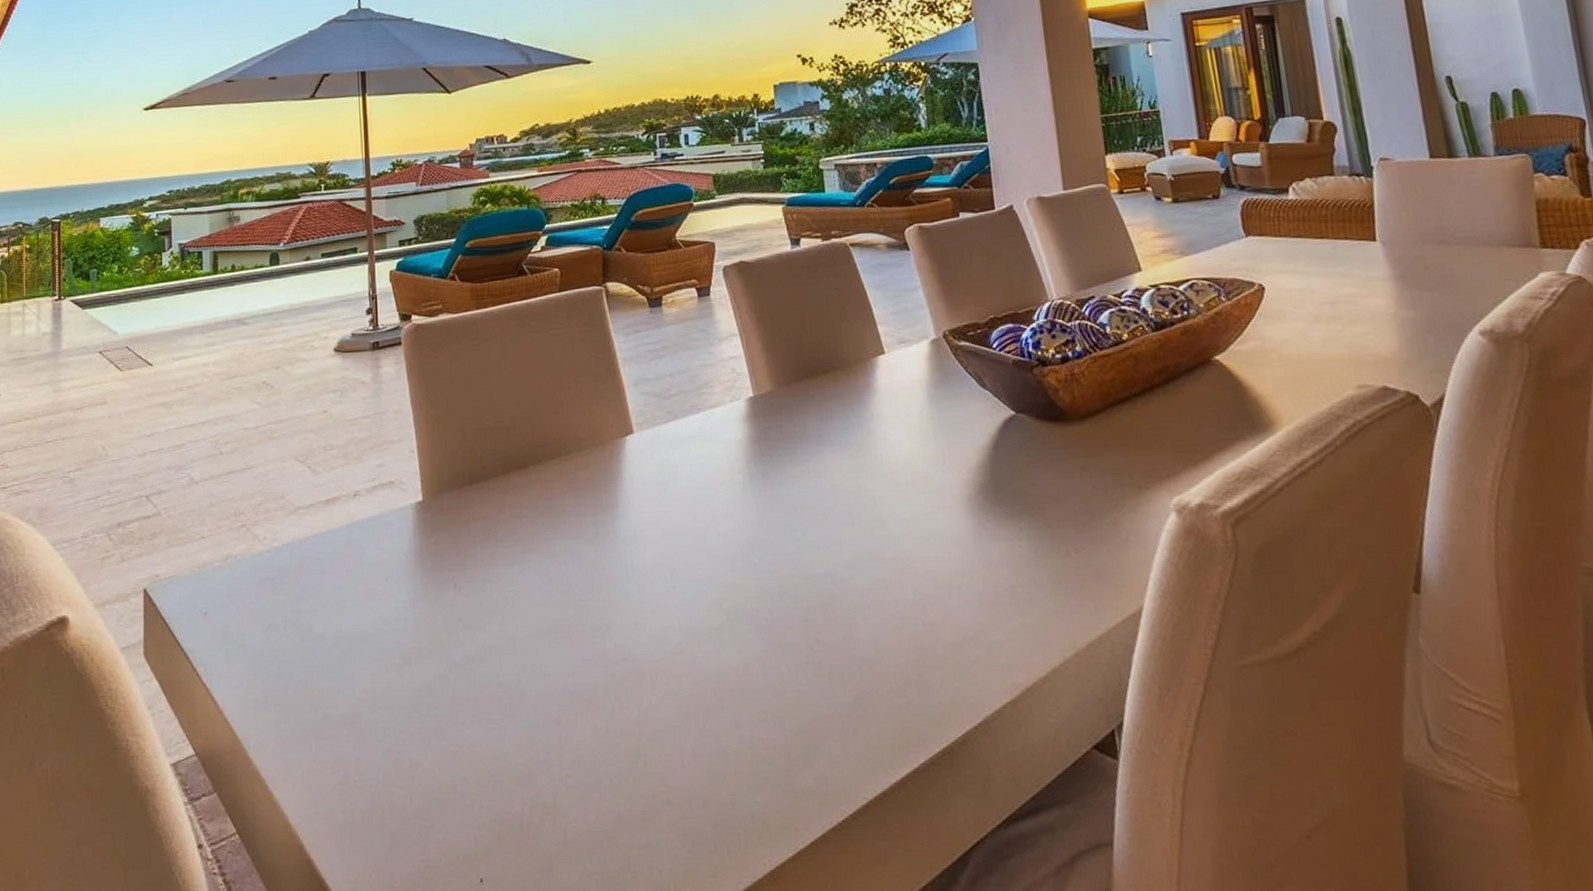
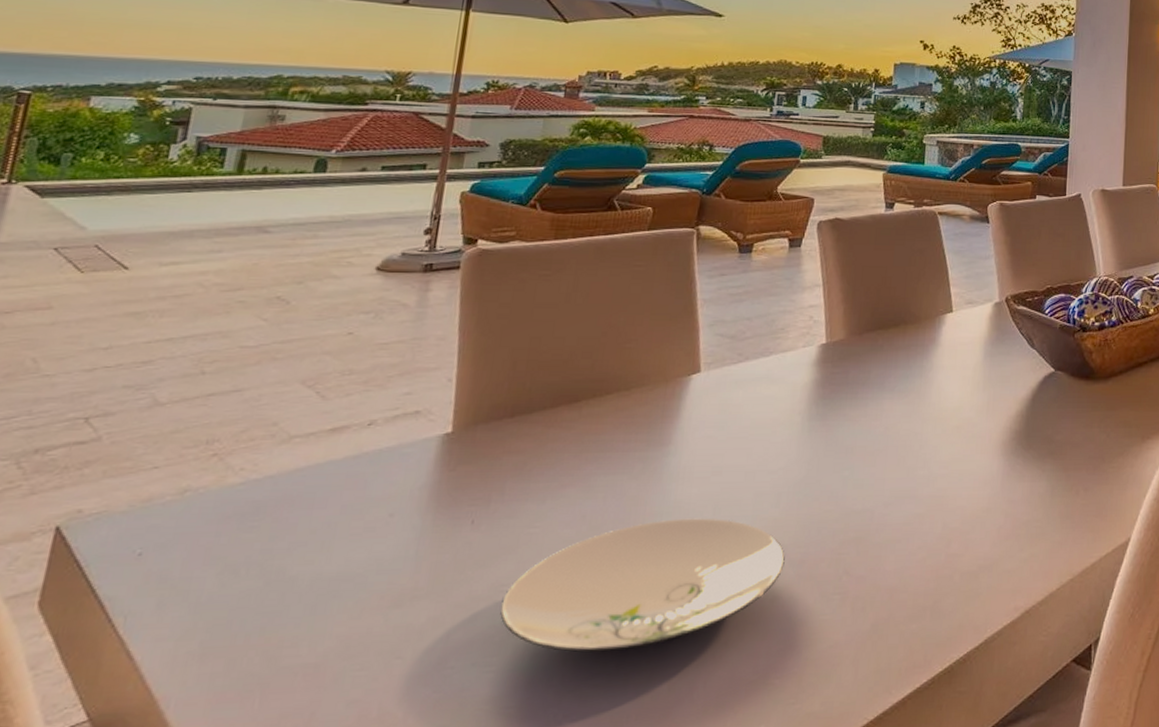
plate: none [493,582,751,714] -> present [500,518,785,653]

